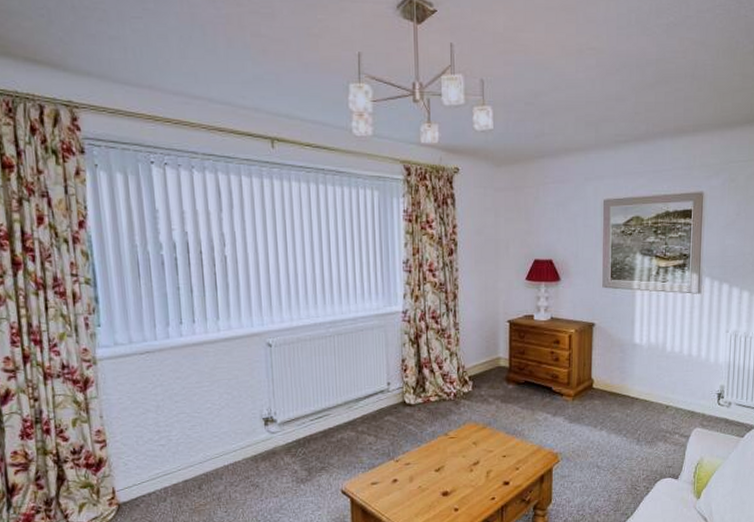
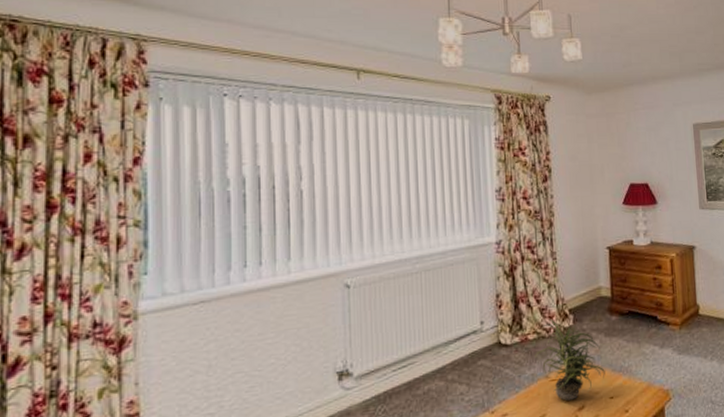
potted plant: none [436,384,500,456] -> present [535,319,605,401]

